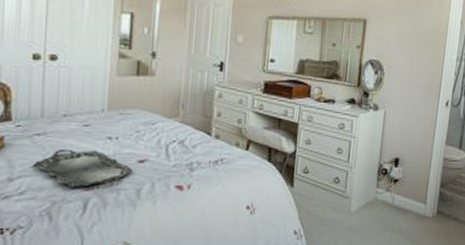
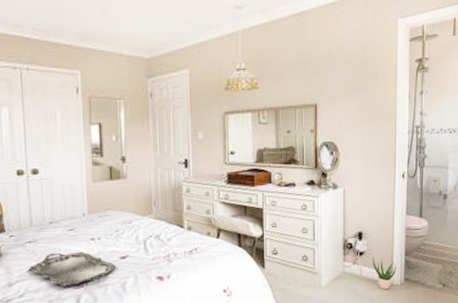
potted plant: none [406,186,430,221] -> present [372,257,396,290]

